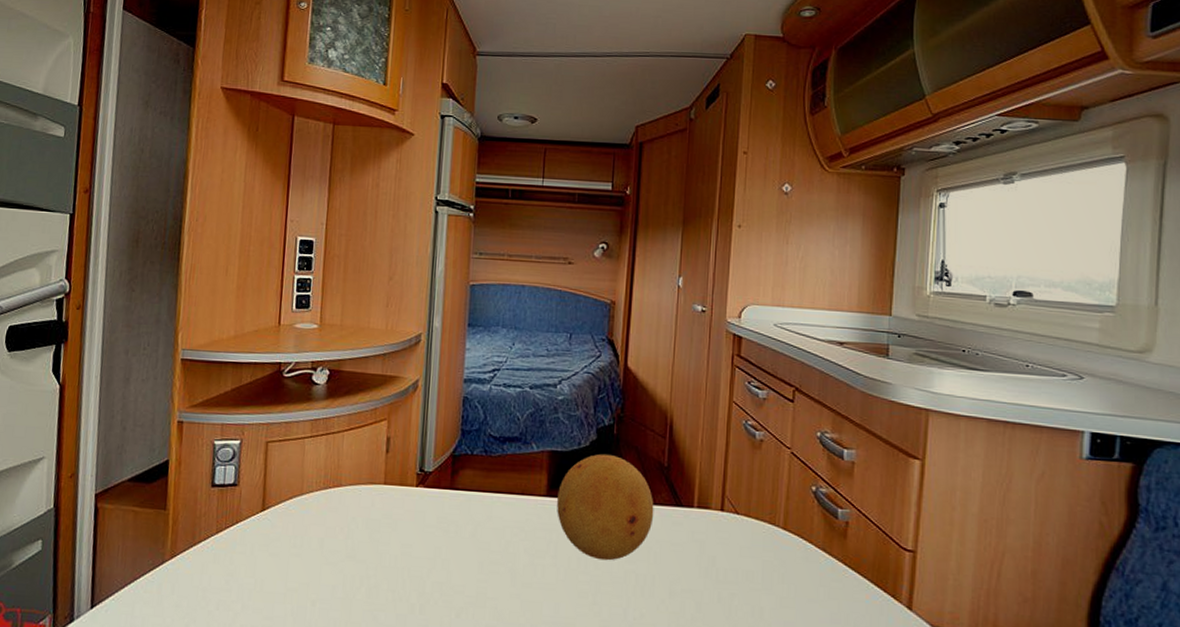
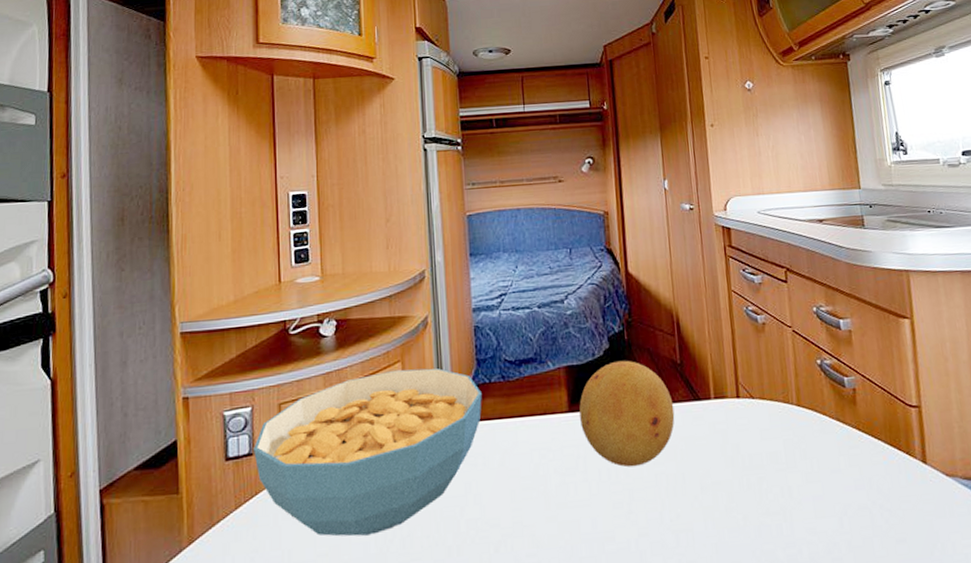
cereal bowl: none [238,427,463,580] -> present [254,368,482,537]

